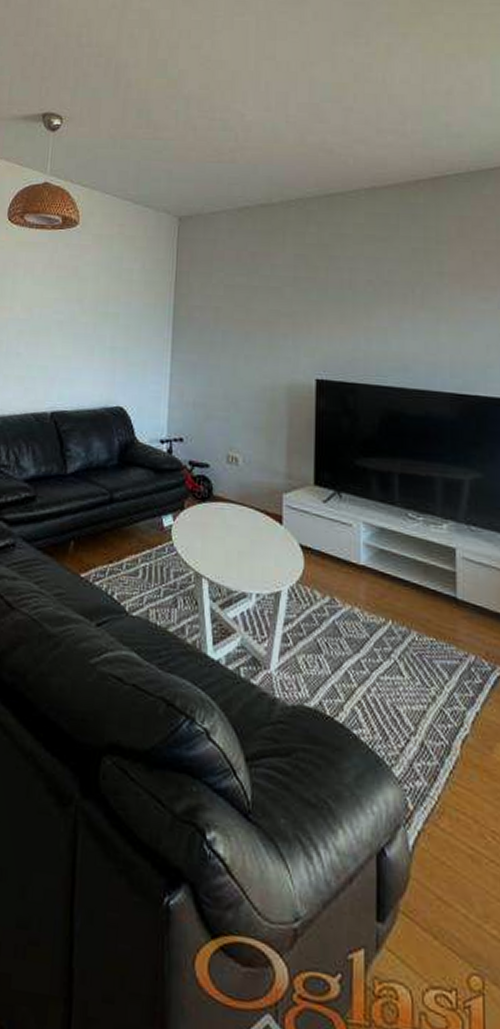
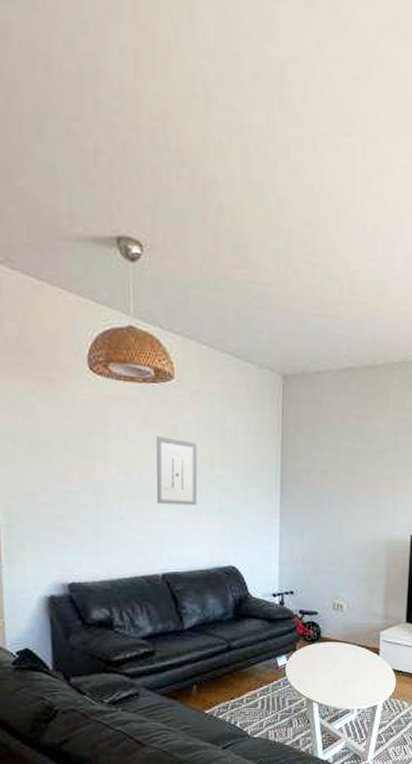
wall art: none [52,277,95,343] -> present [156,437,198,506]

